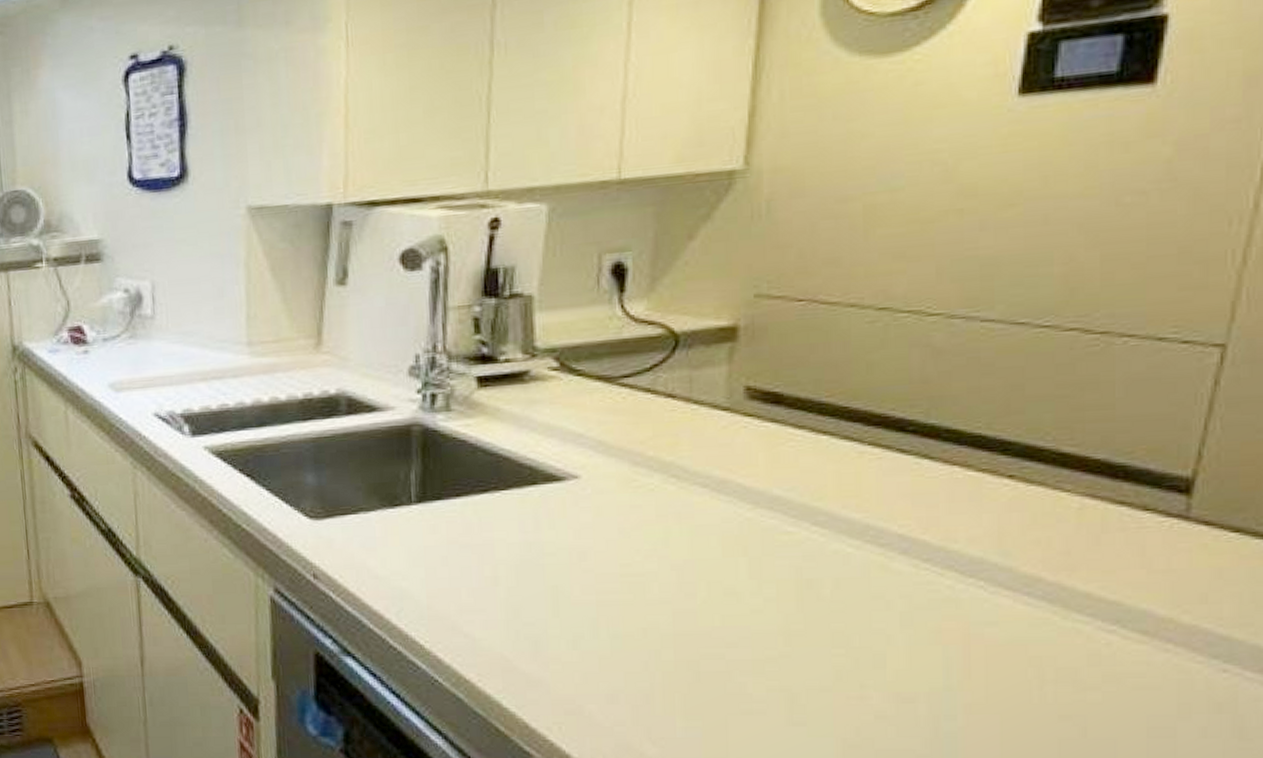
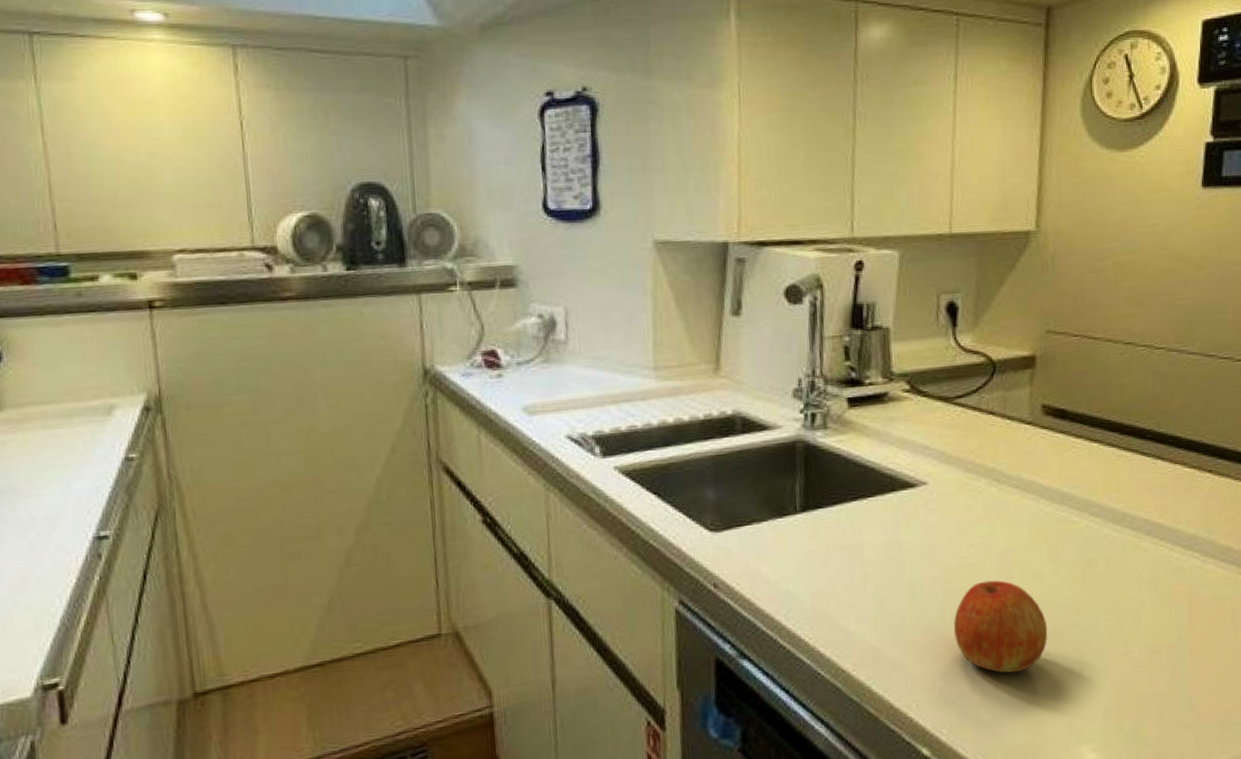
apple: none [610,595,744,706] -> present [953,580,1048,673]

